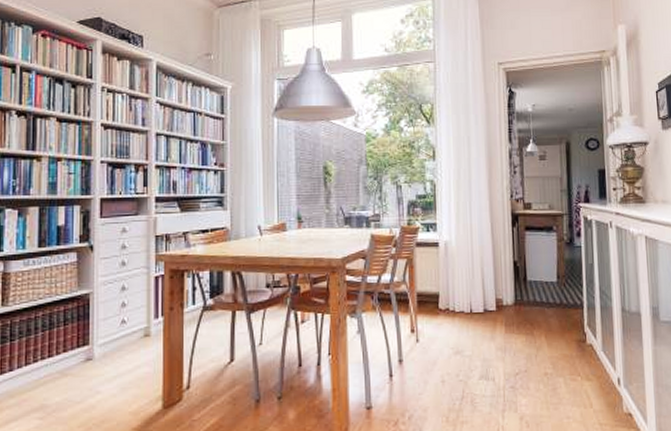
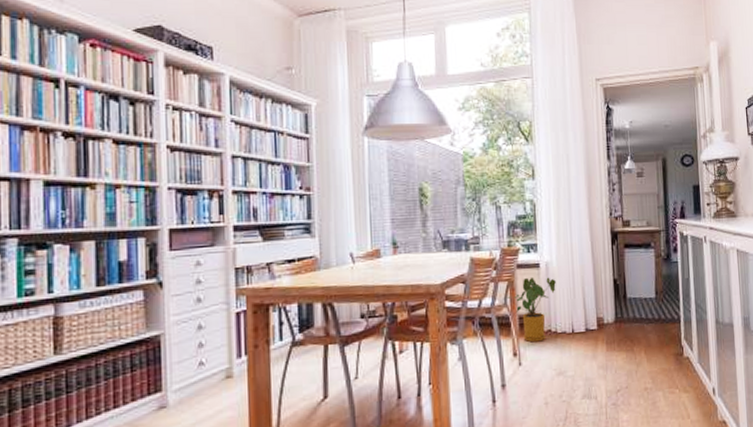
house plant: none [406,255,455,320] -> present [507,277,556,343]

